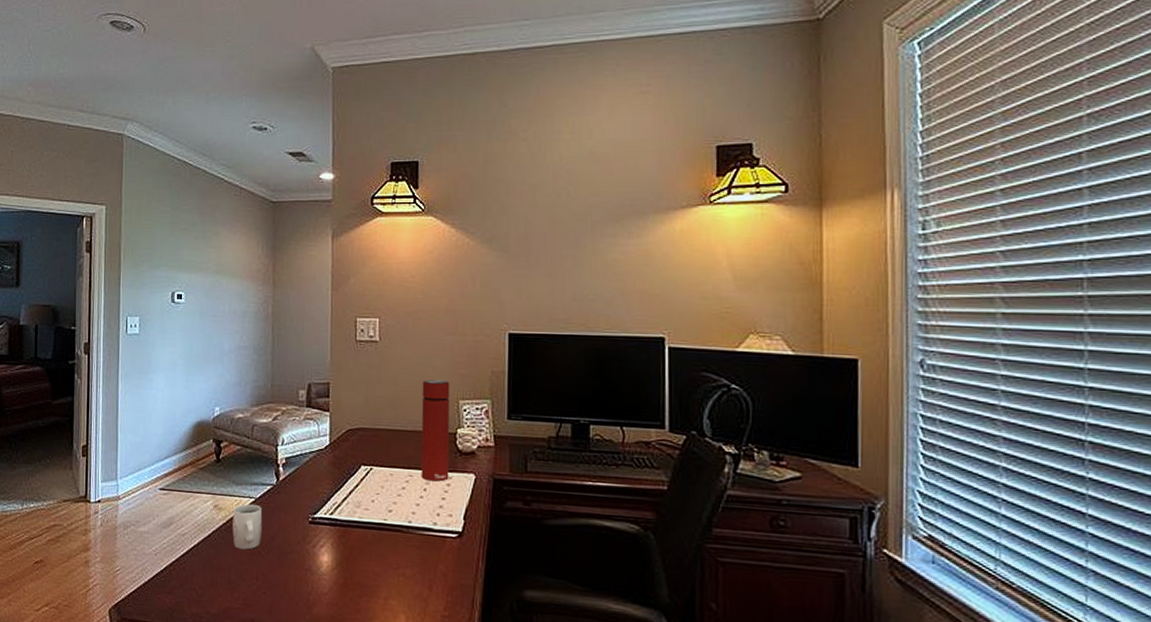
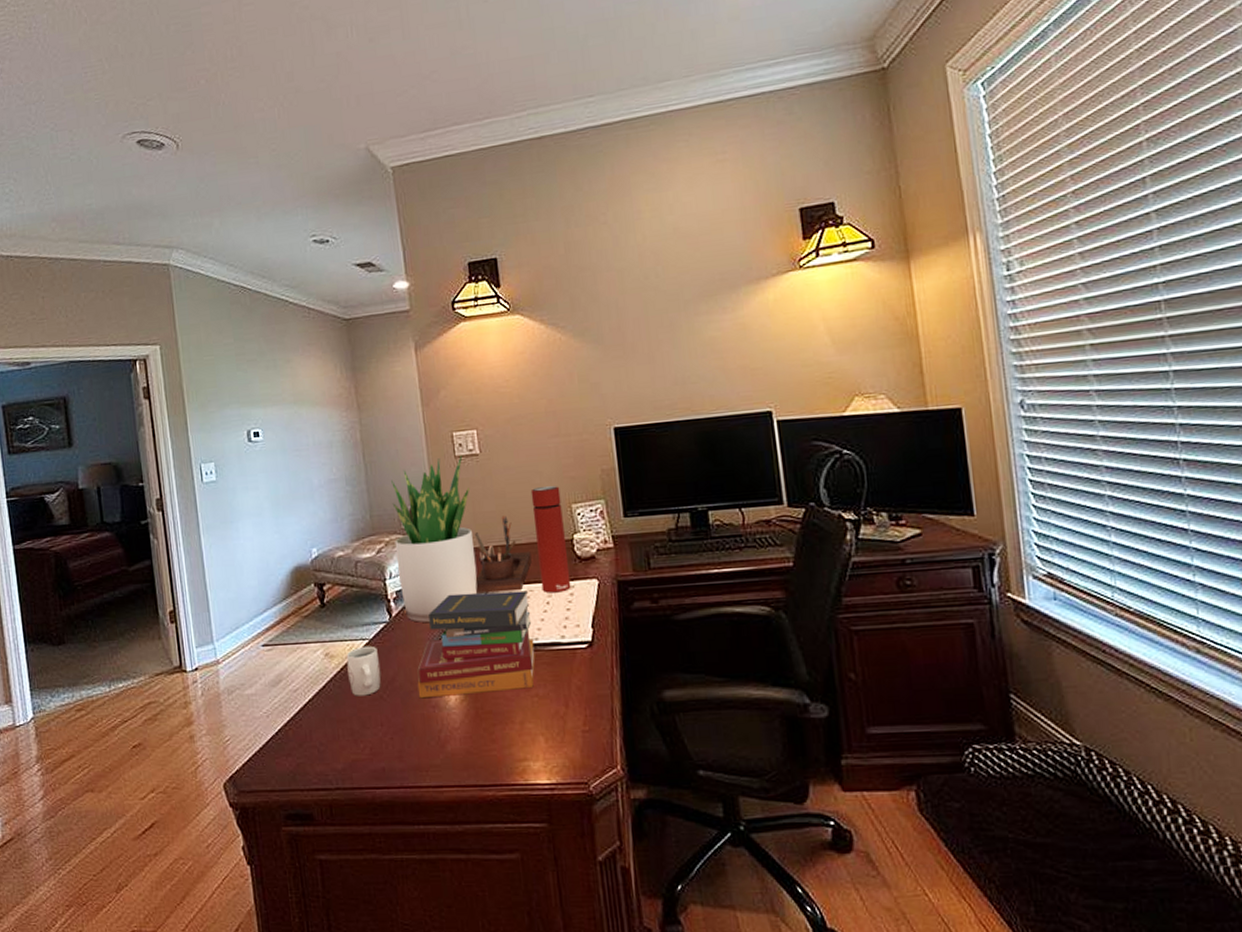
planter: none [289,340,365,492] -> present [391,455,478,623]
books: none [294,468,408,568] -> present [417,590,536,699]
desk organizer: none [359,402,415,474] -> present [475,515,532,594]

